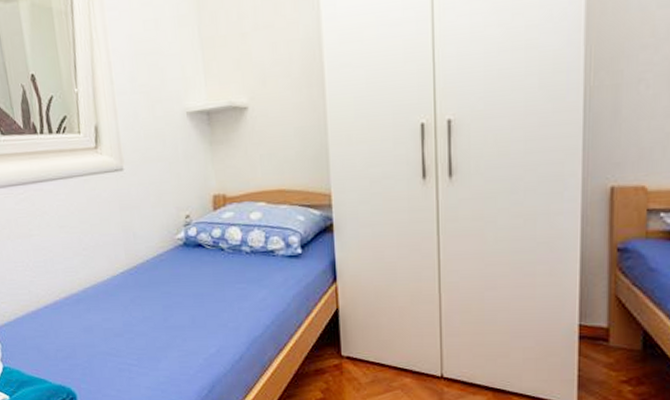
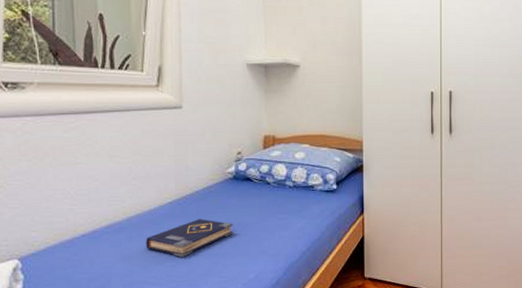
book: none [102,289,190,329] -> present [145,219,234,257]

